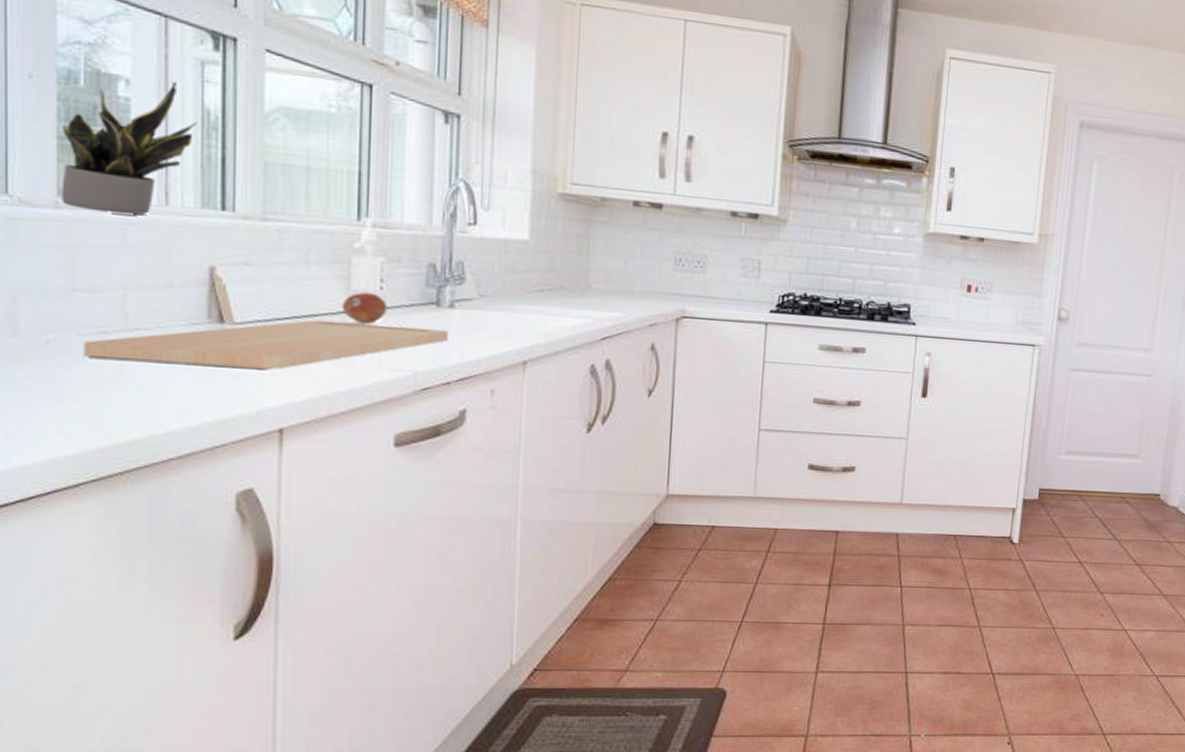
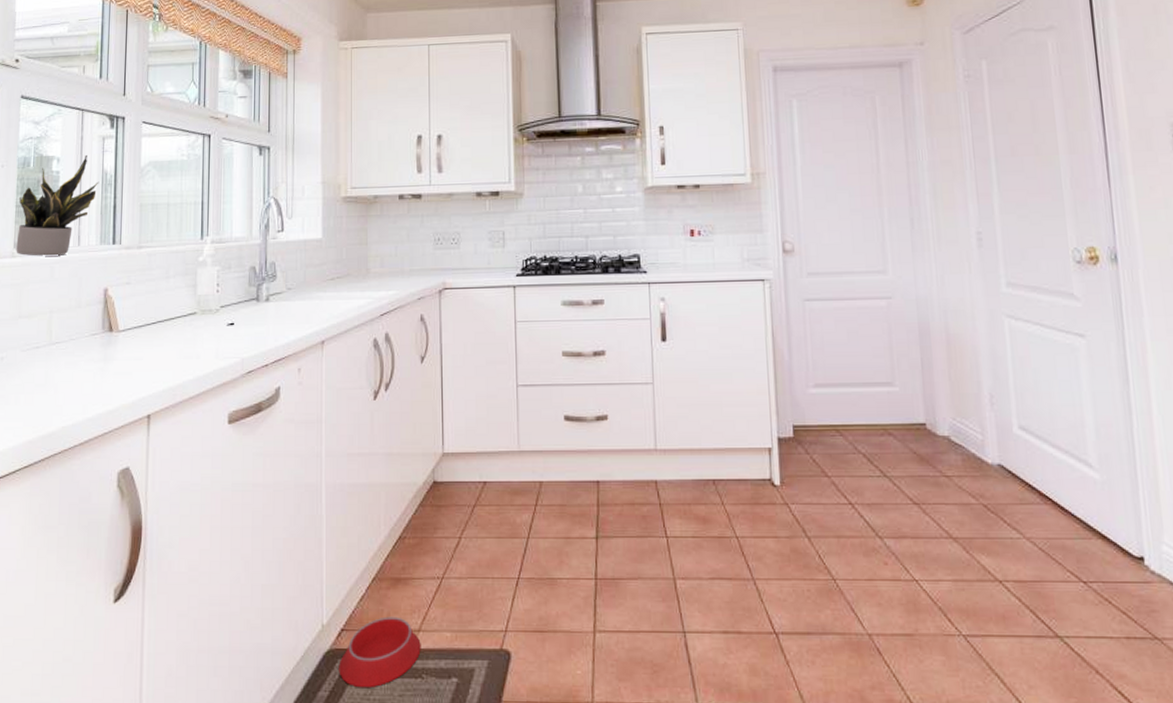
cutting board: present [83,319,449,370] -> none [23,320,266,368]
fruit: present [342,292,387,324] -> none [190,296,222,321]
pet bowl: none [529,657,627,726] -> present [339,616,421,688]

